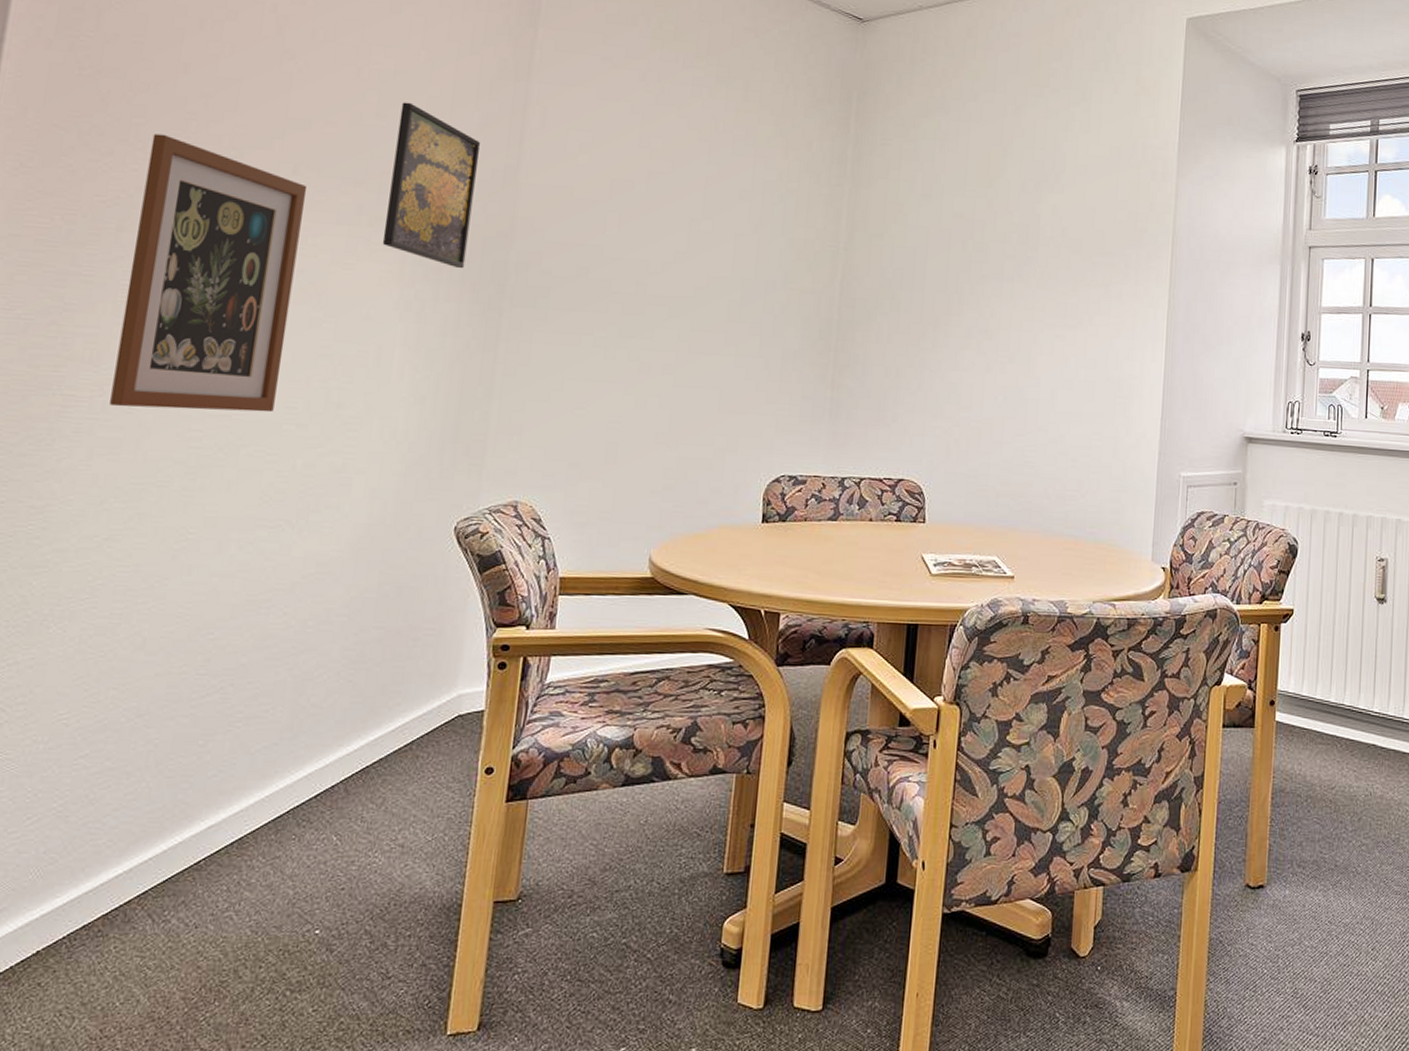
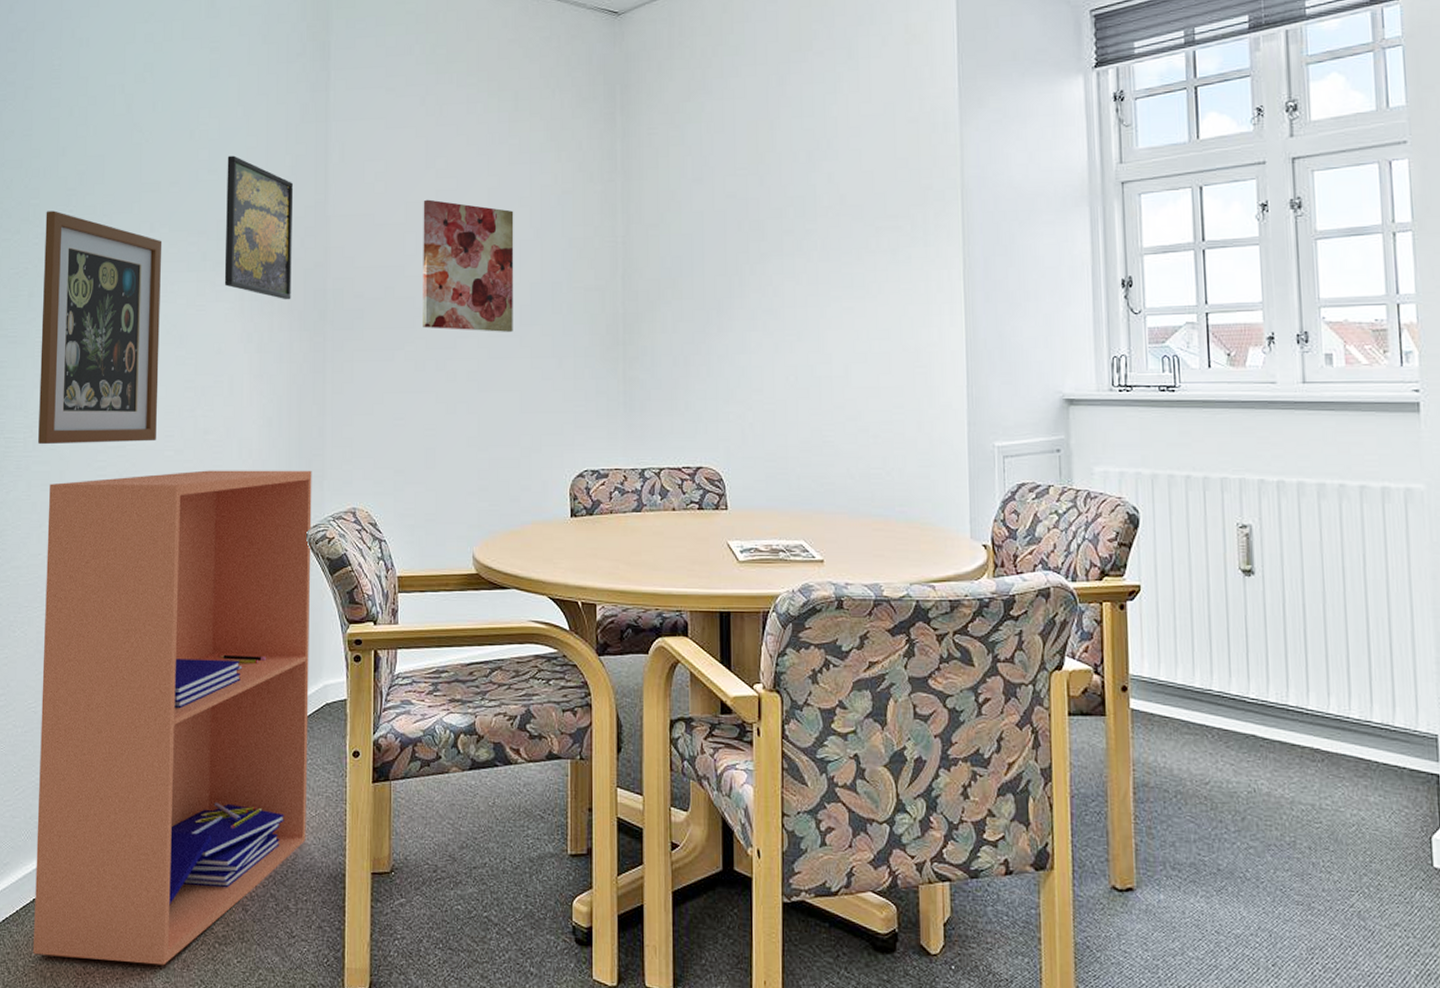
bookshelf: none [29,449,469,1021] -> present [33,470,312,966]
wall art: none [617,179,732,327] -> present [423,199,514,332]

